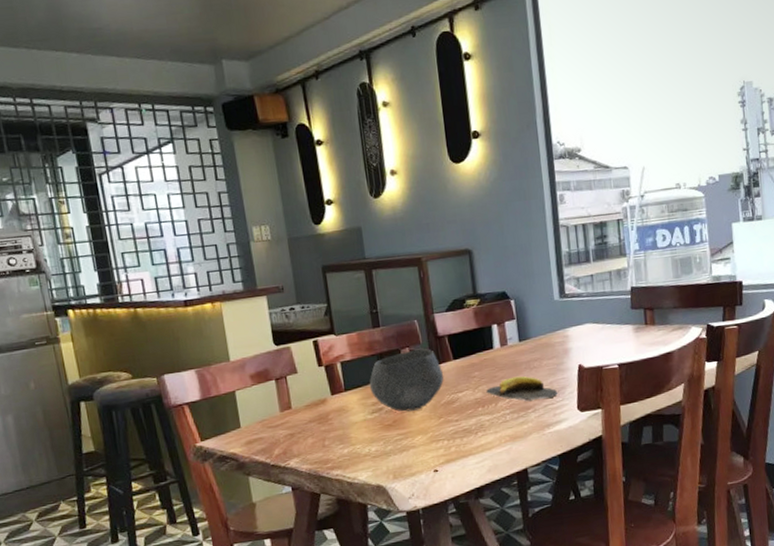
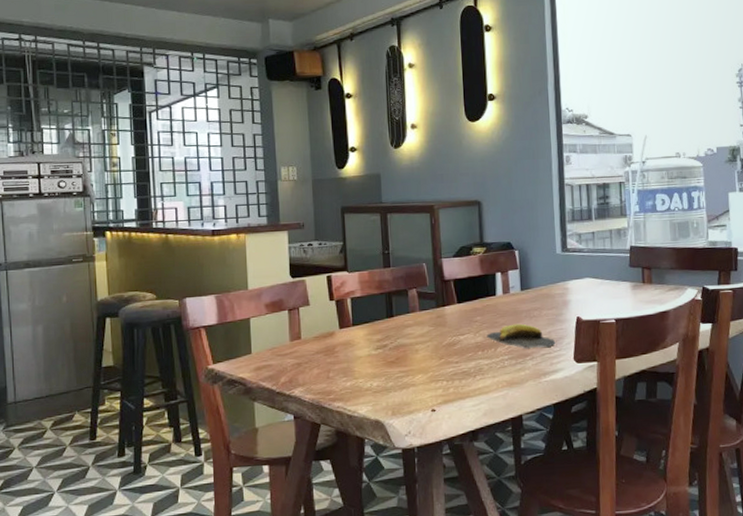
bowl: present [369,348,444,412] -> none [376,290,448,350]

